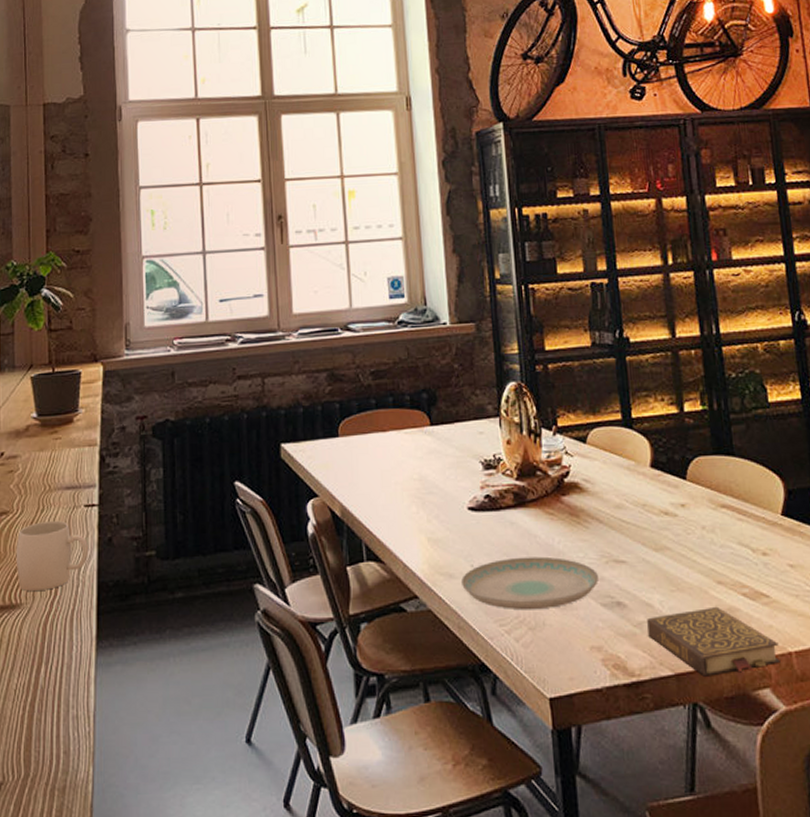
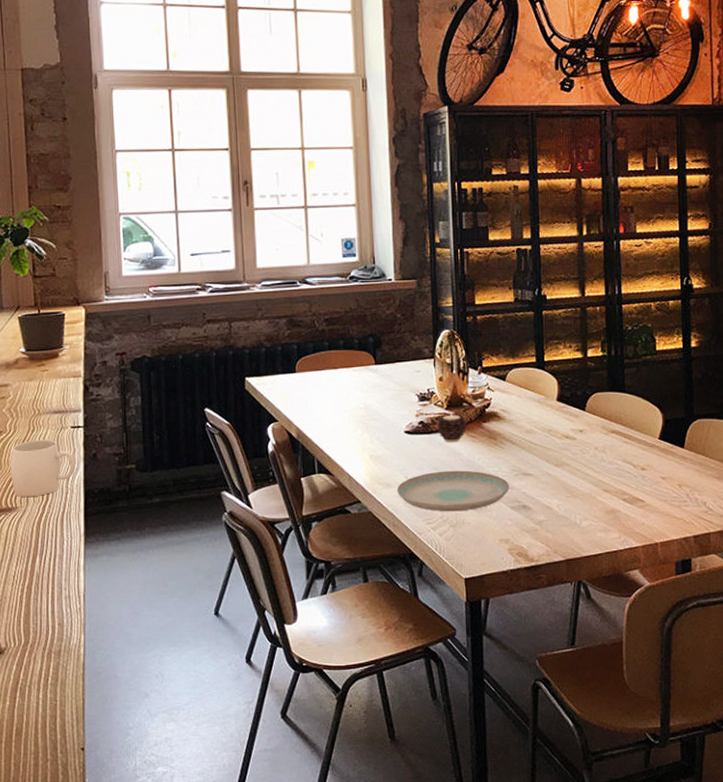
candle: none [505,484,542,521] -> present [436,413,466,442]
book: present [647,606,780,677] -> none [546,509,648,561]

